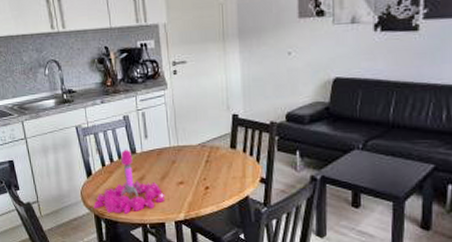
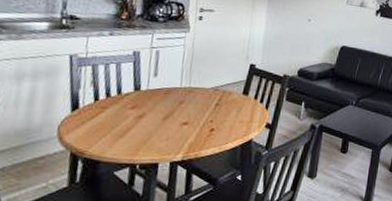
flower: present [93,149,166,215] -> none [71,85,165,154]

